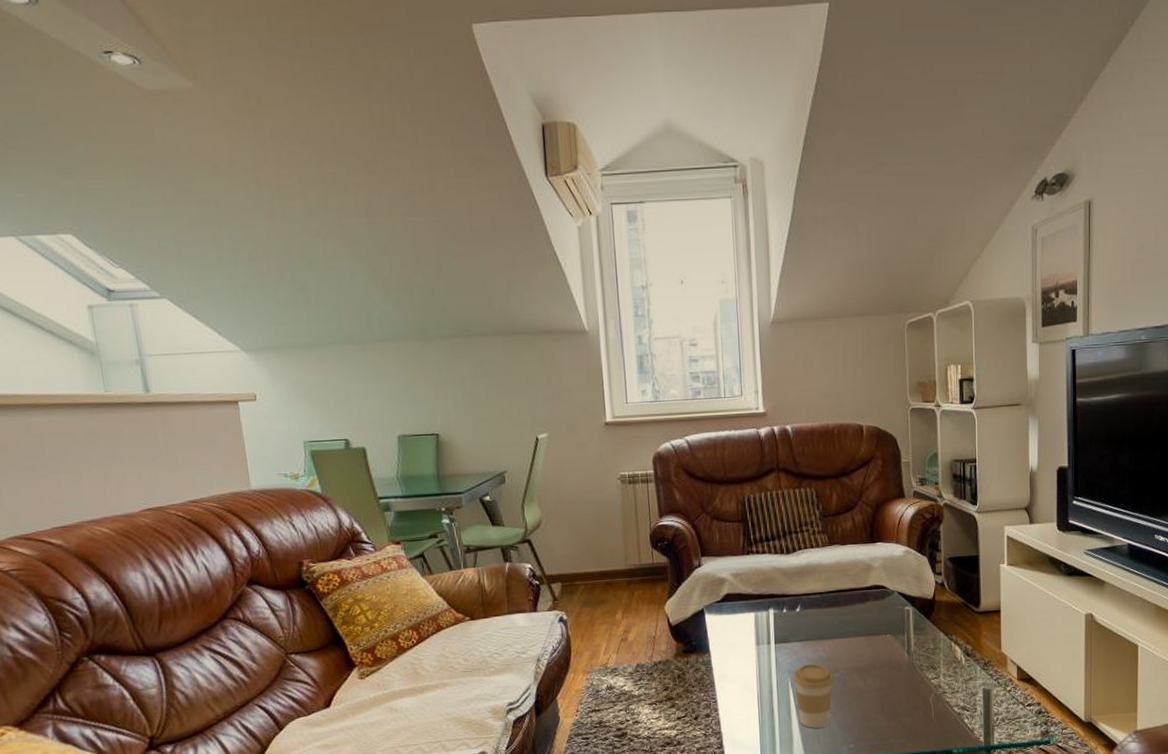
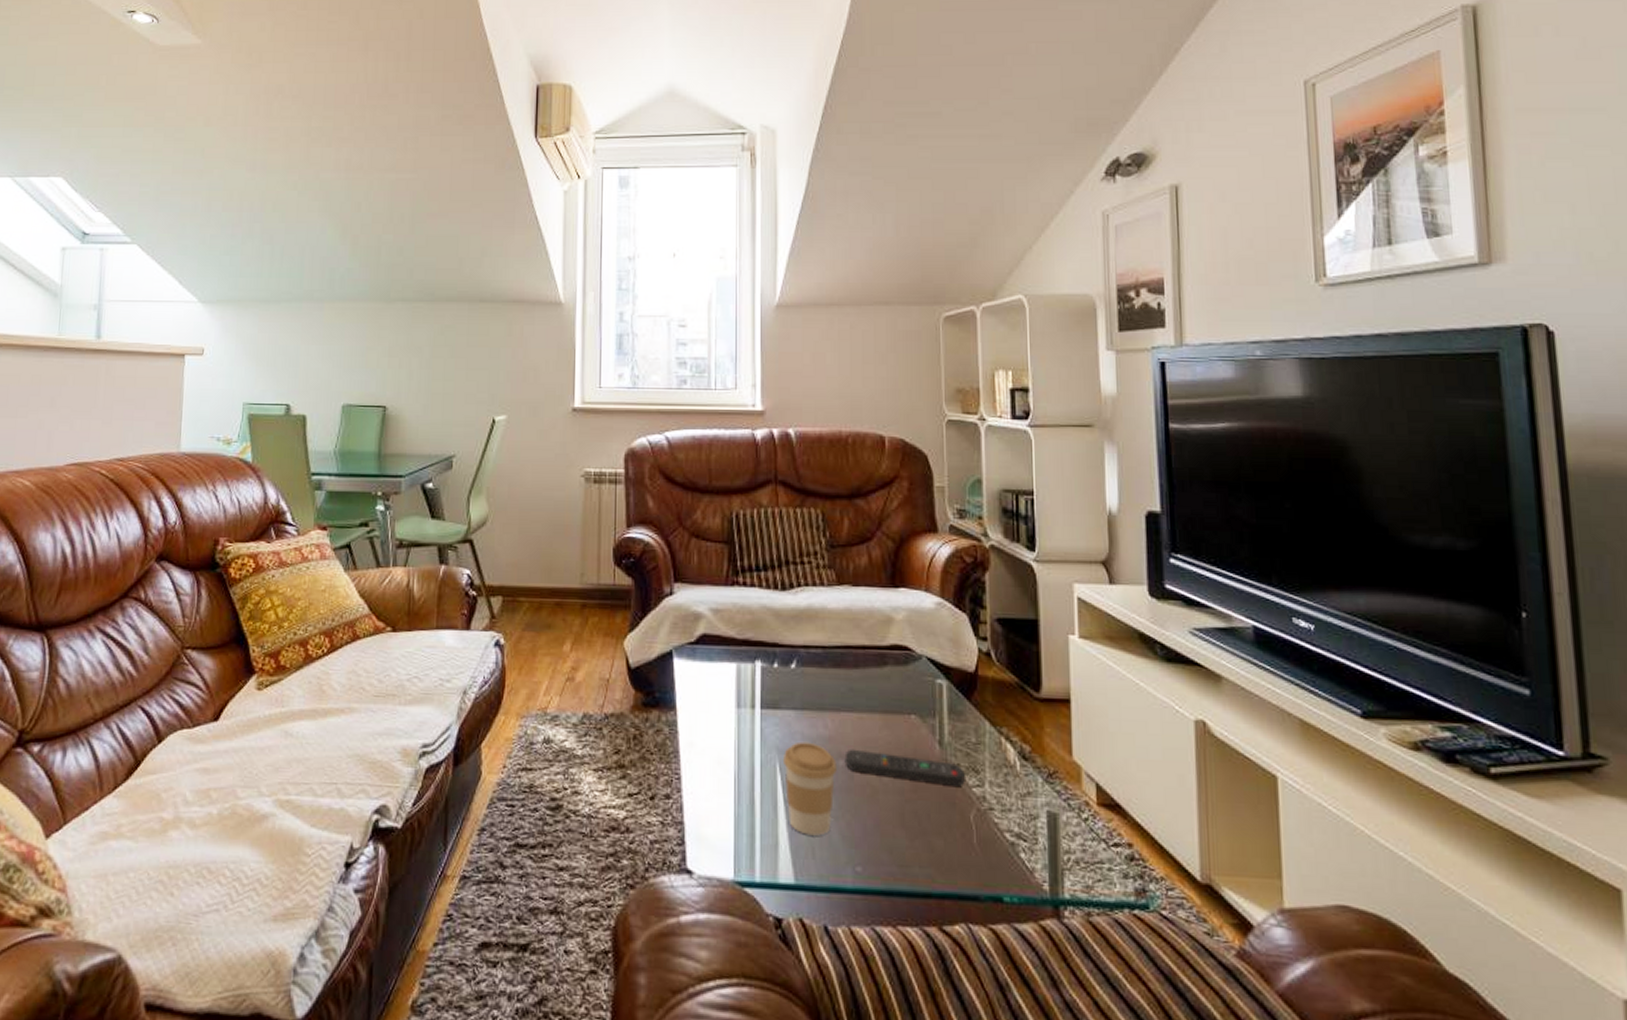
remote control: none [839,663,926,681] -> present [844,749,965,786]

